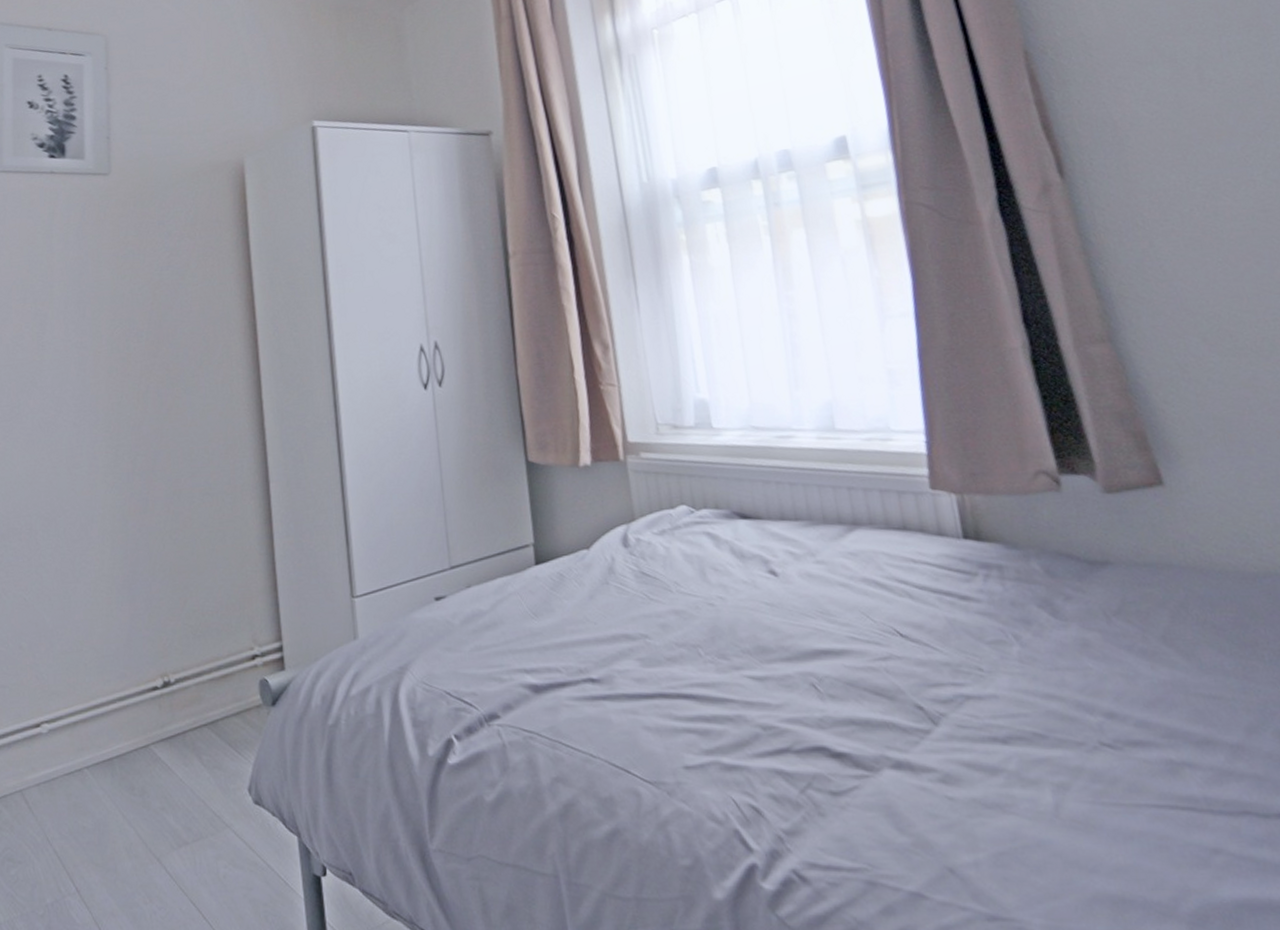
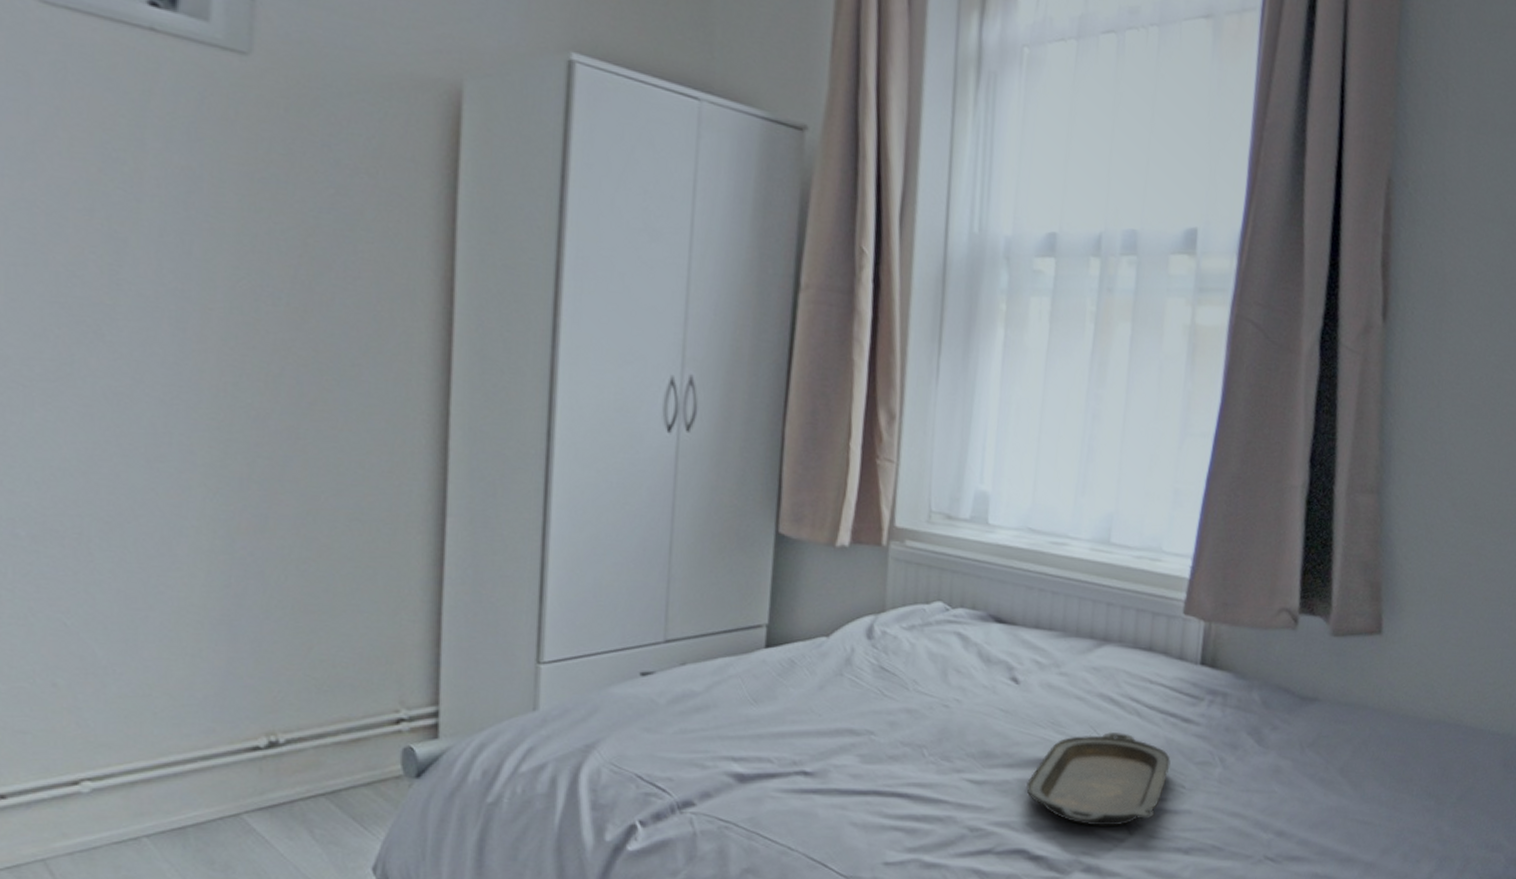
serving tray: none [810,616,960,718] -> present [1026,731,1171,826]

